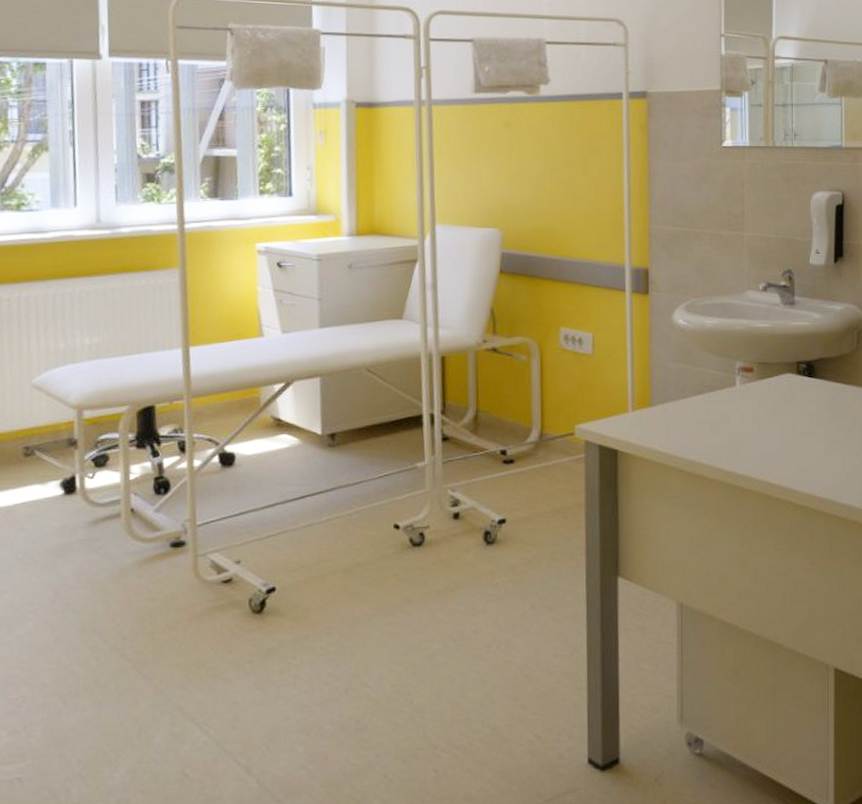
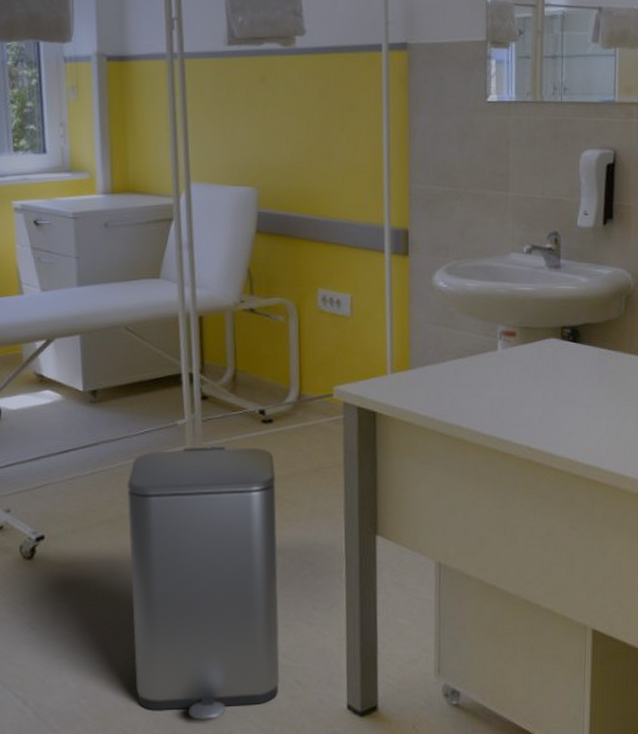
pedal bin: none [363,489,519,781] -> present [127,447,280,719]

